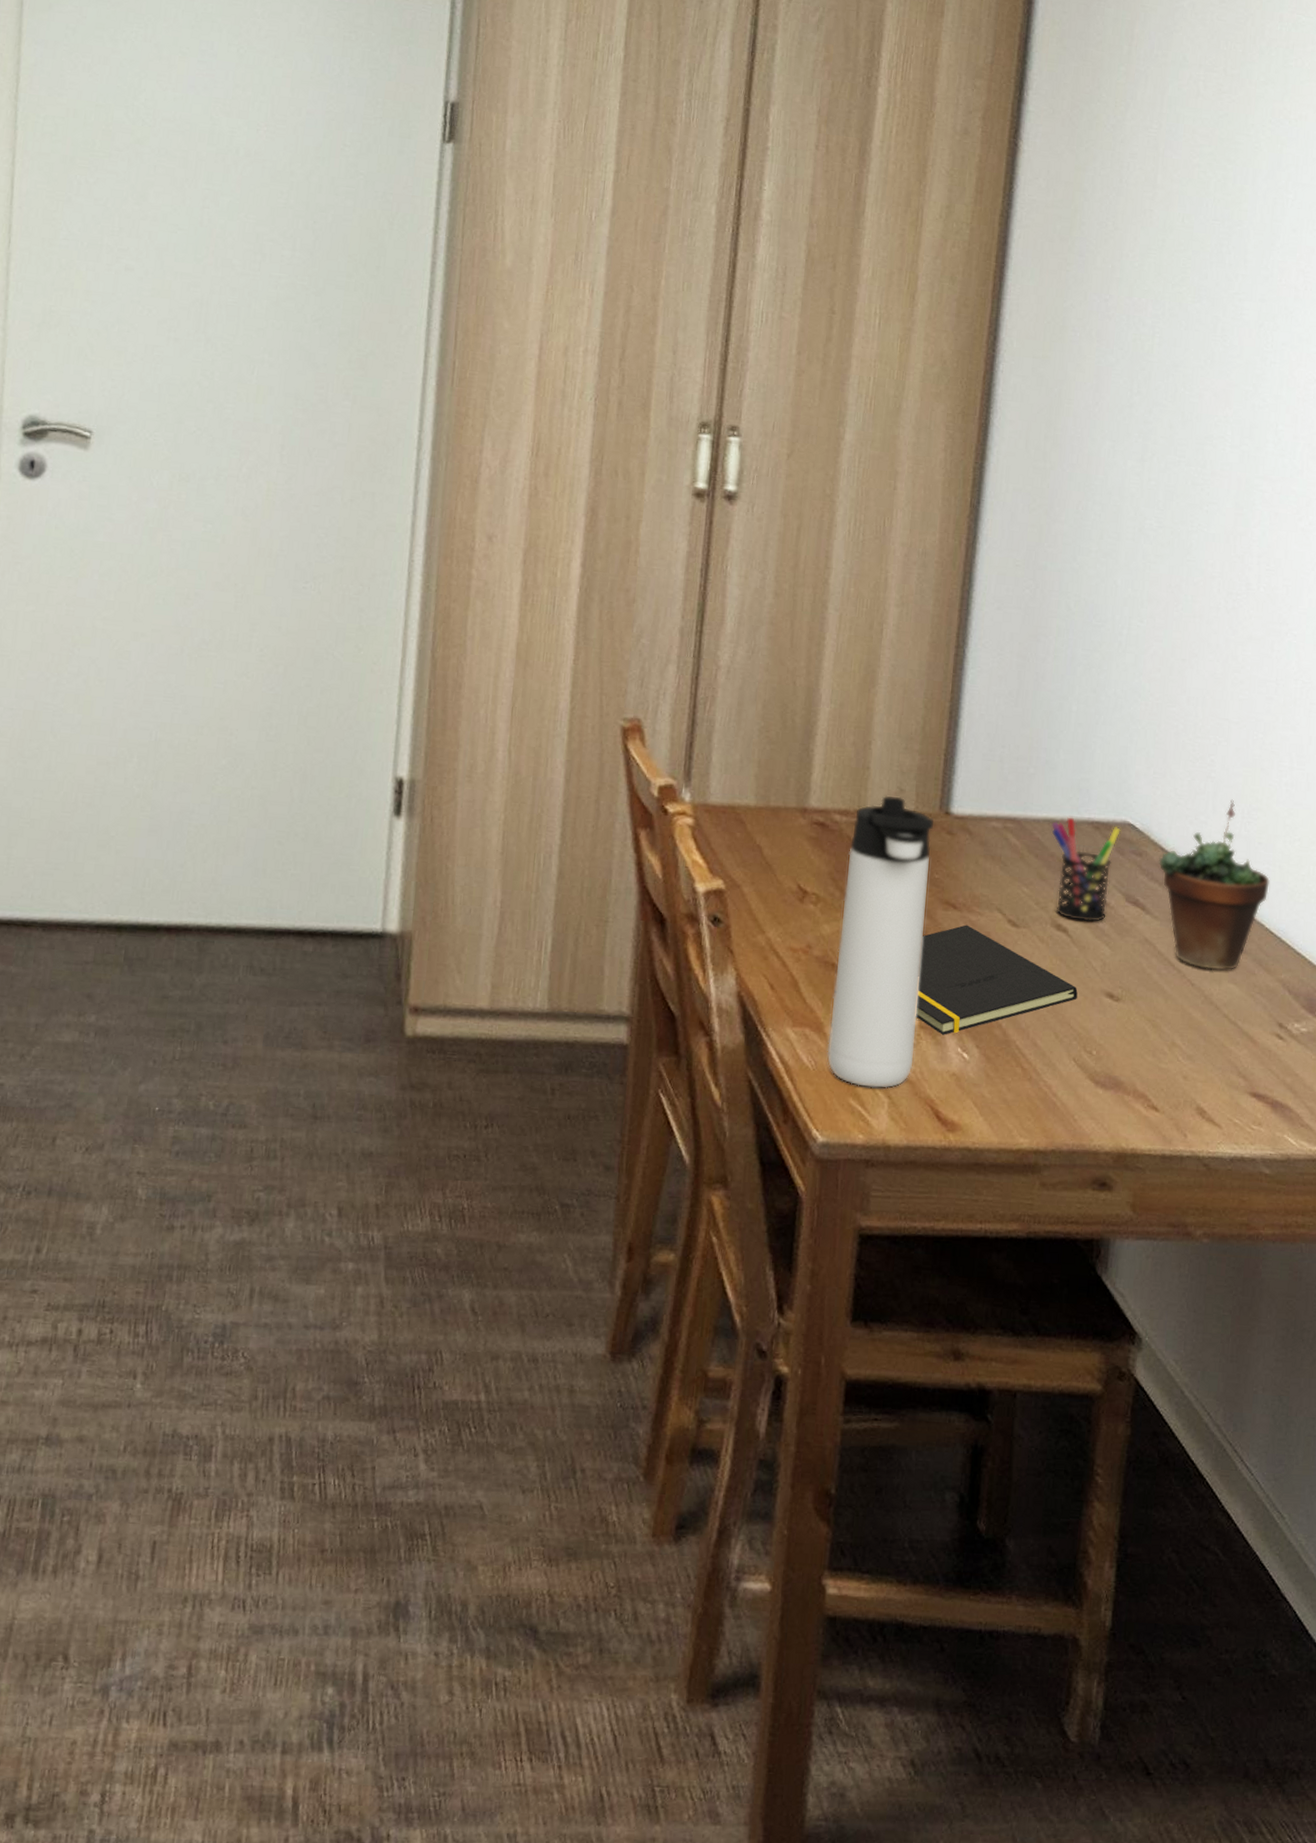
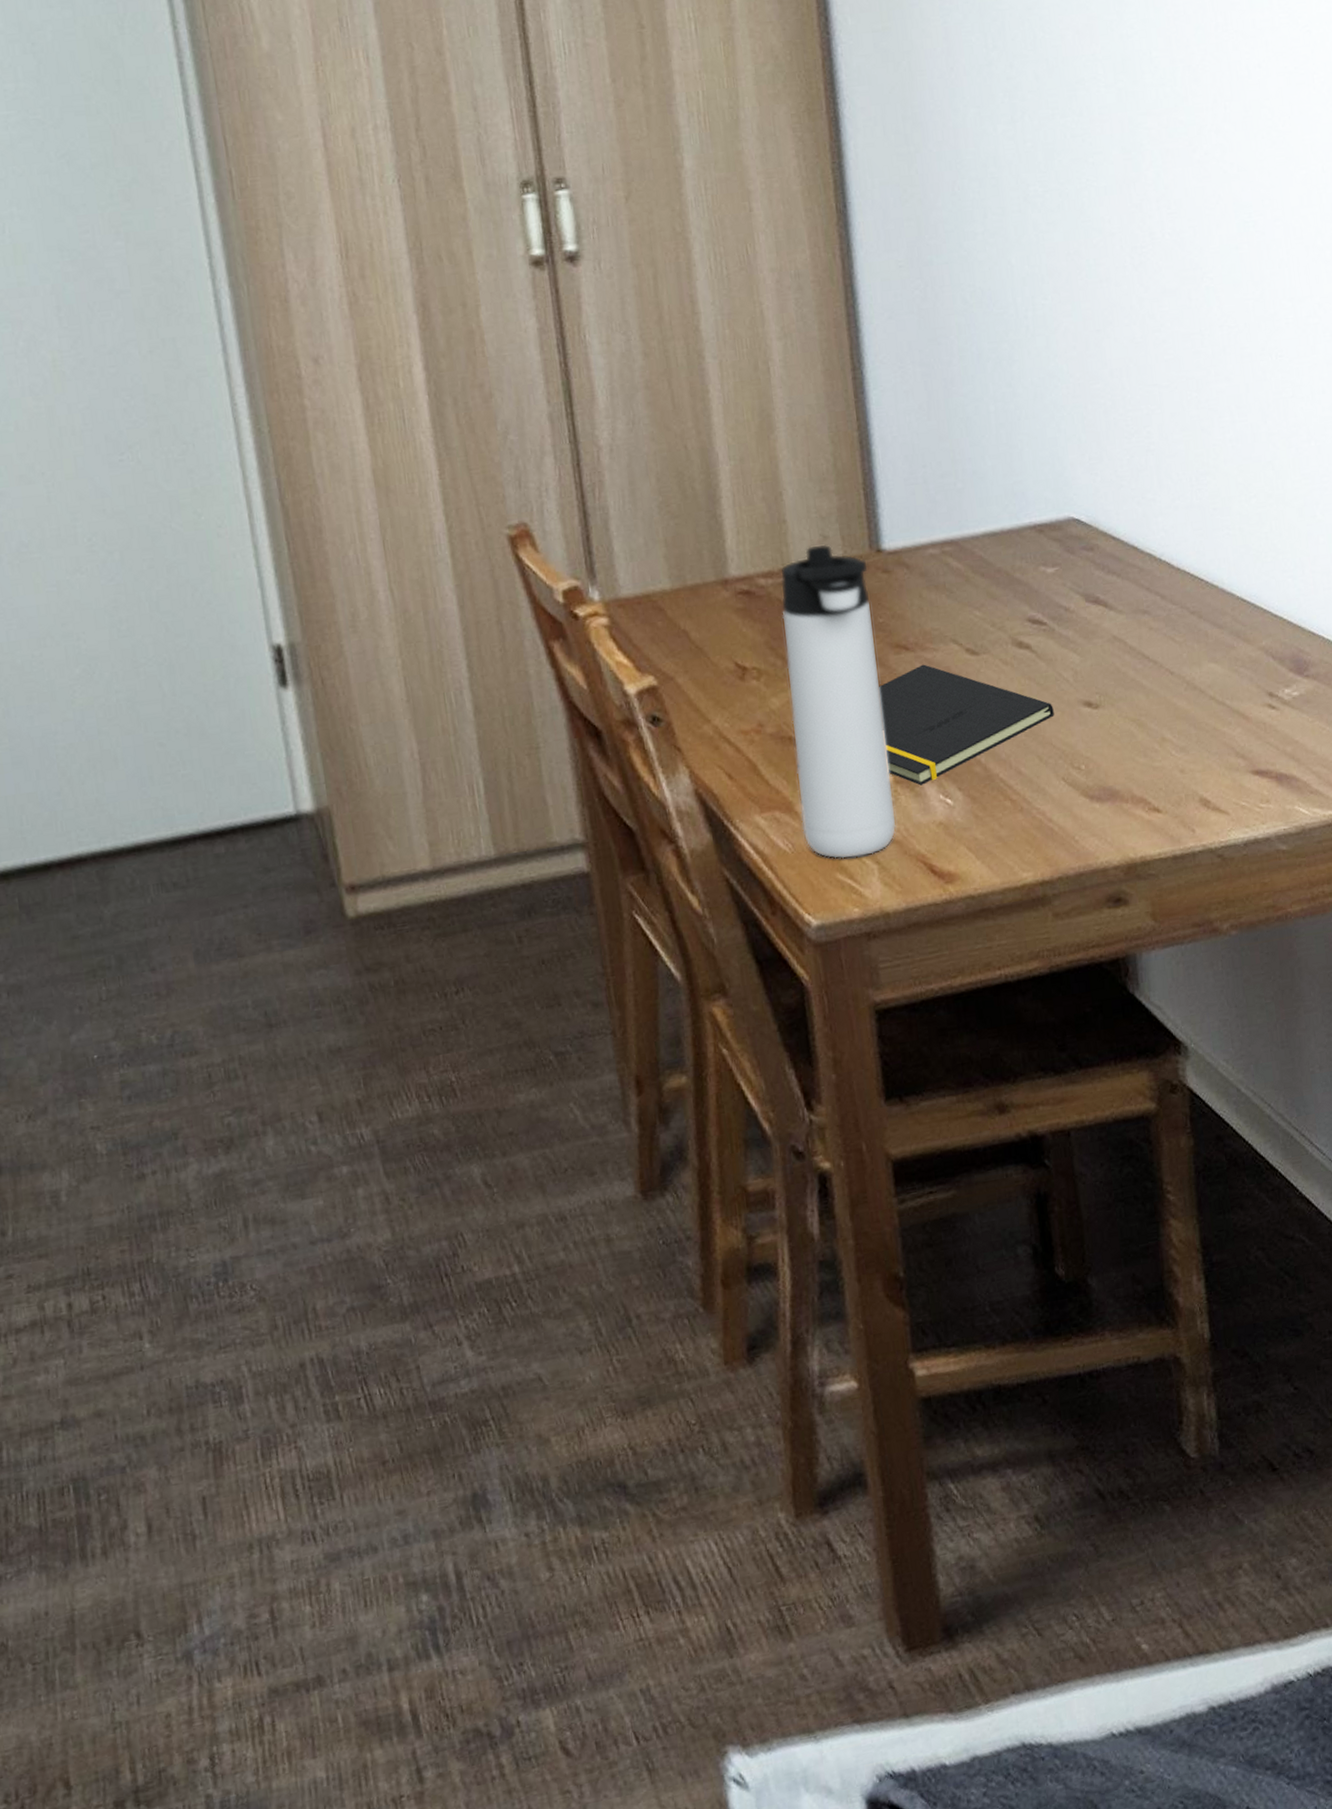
pen holder: present [1051,817,1122,922] -> none [991,525,1068,634]
succulent plant: present [1158,799,1270,971] -> none [1111,469,1234,654]

